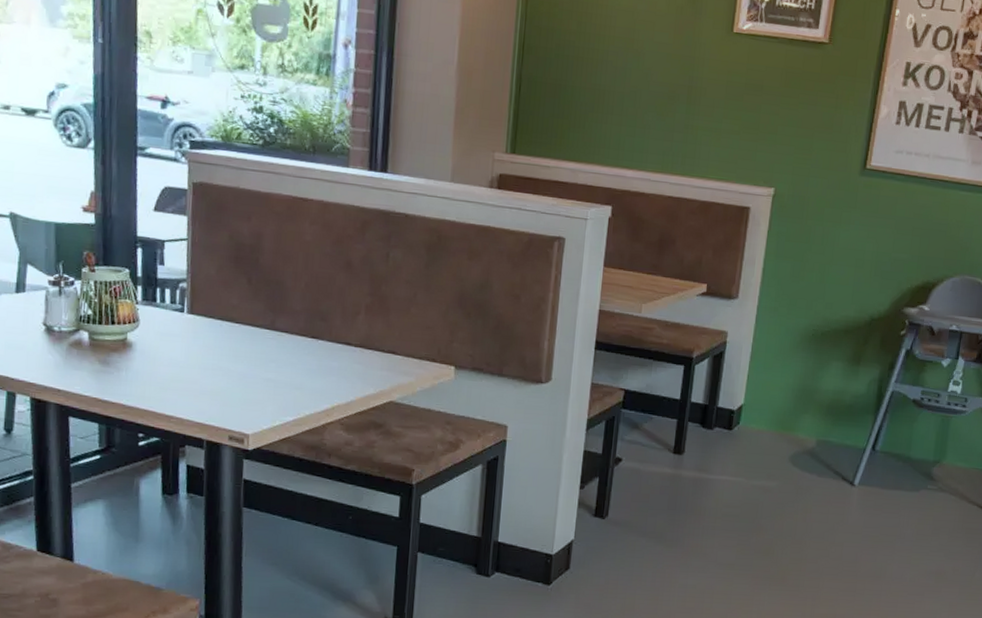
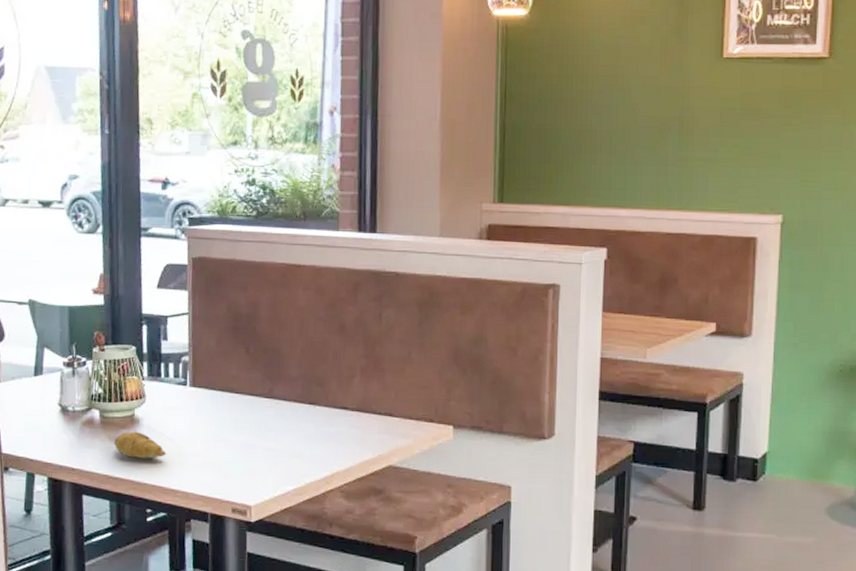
croissant: none [103,355,161,384] -> present [113,431,167,459]

